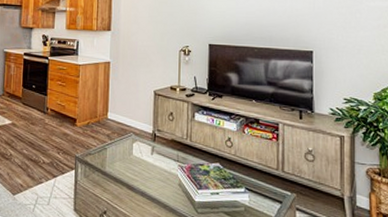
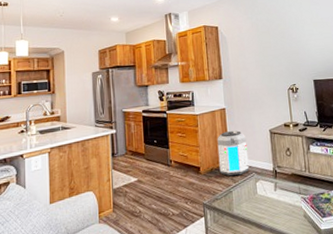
air purifier: none [96,86,129,134] -> present [217,130,250,177]

